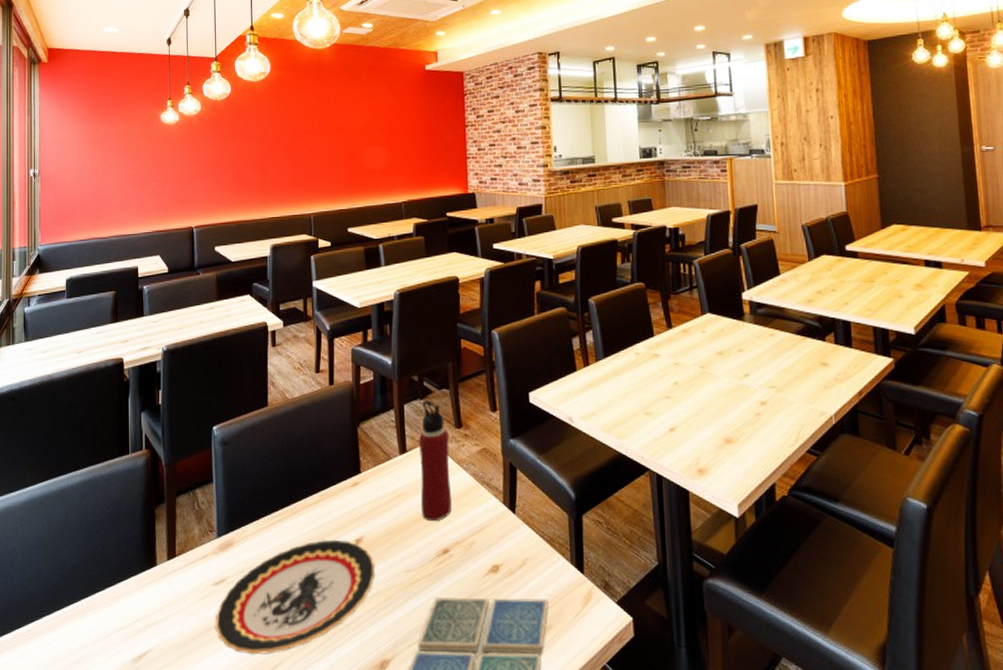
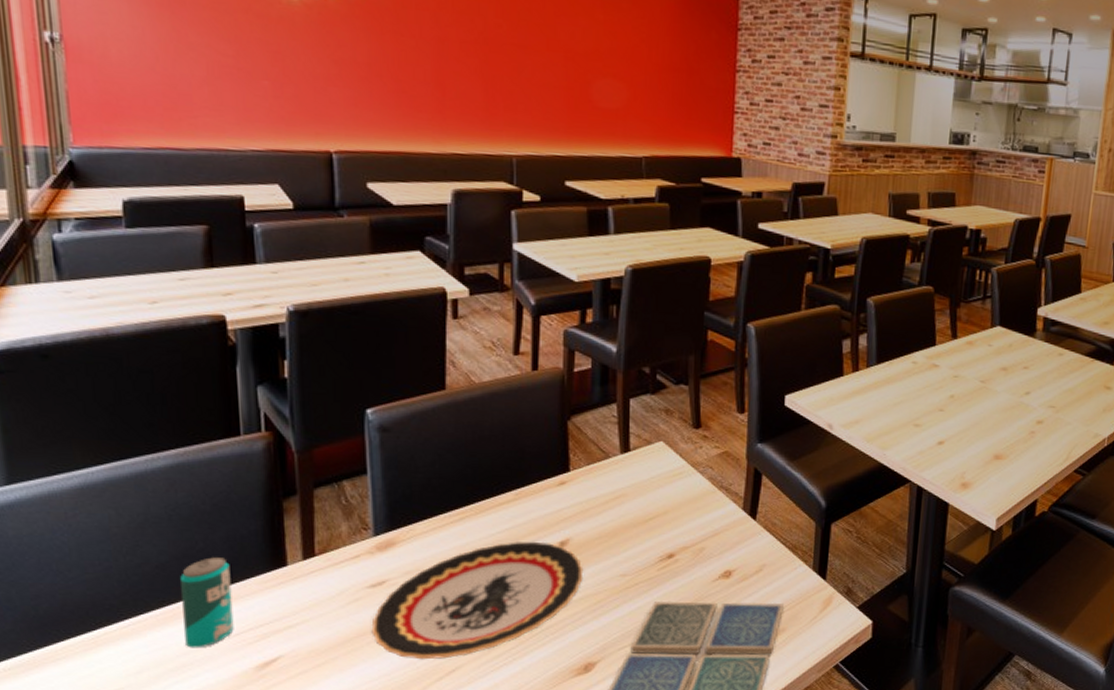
beverage can: none [85,559,119,642] -> present [180,557,234,648]
water bottle: present [419,400,452,521] -> none [643,396,684,525]

